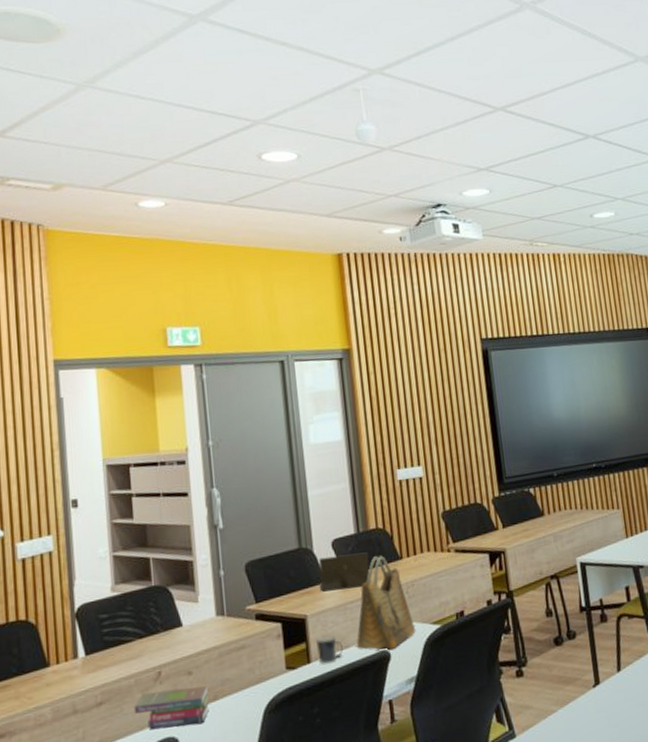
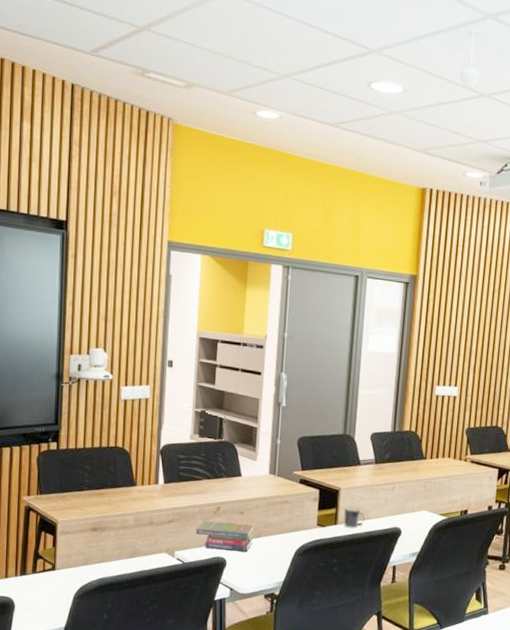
binder: none [118,551,154,588] -> present [197,409,225,440]
laptop: present [319,552,370,592] -> none [354,445,399,475]
grocery bag: present [356,556,416,650] -> none [375,453,426,528]

